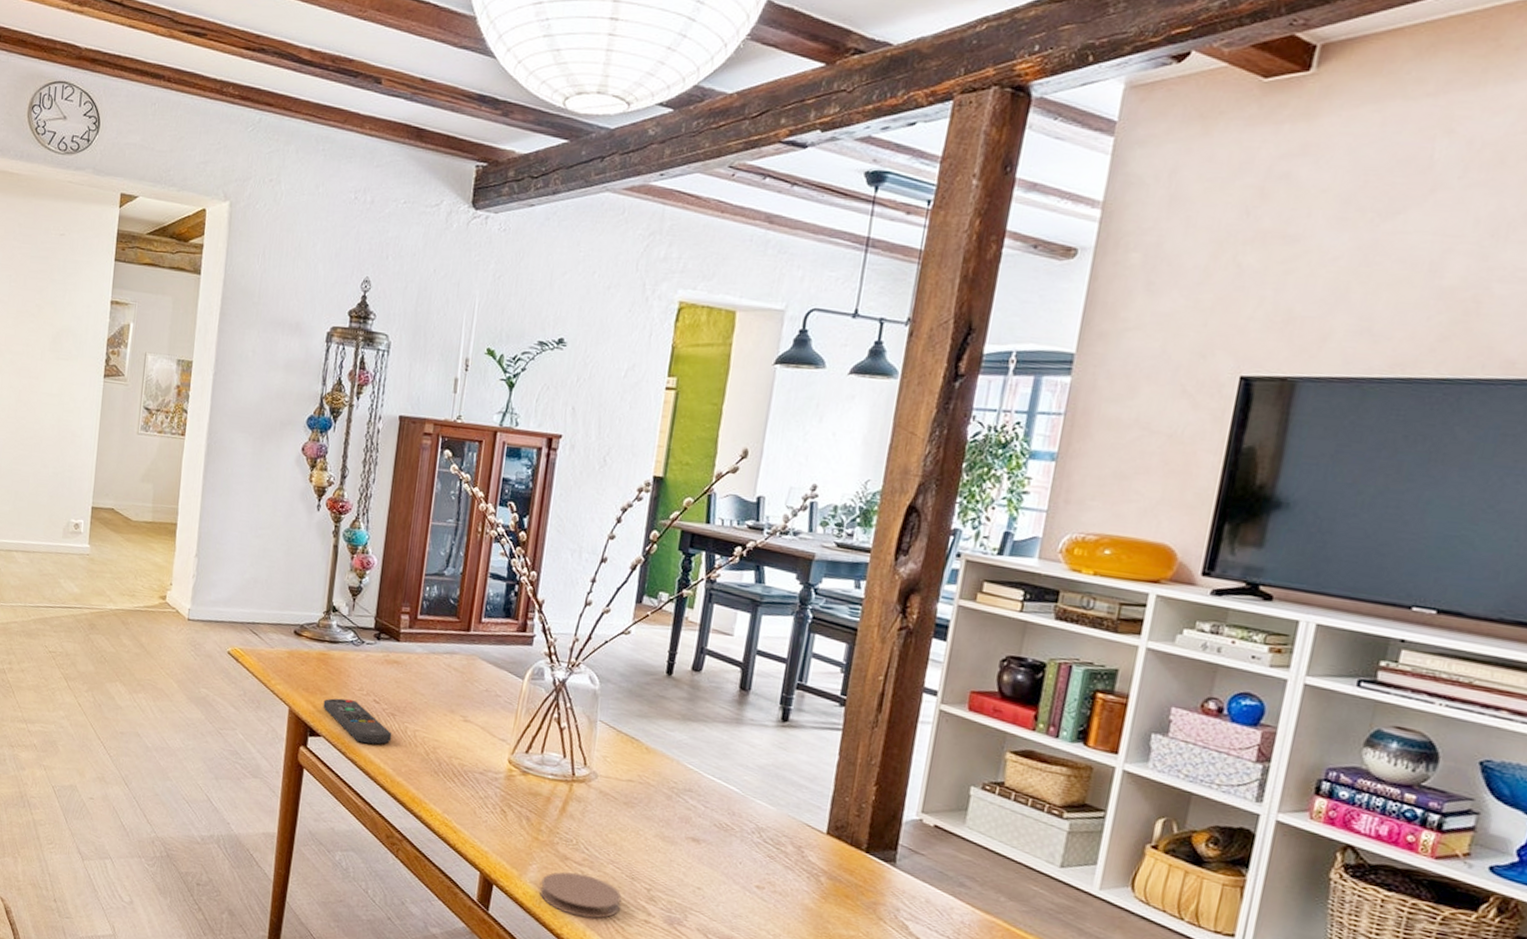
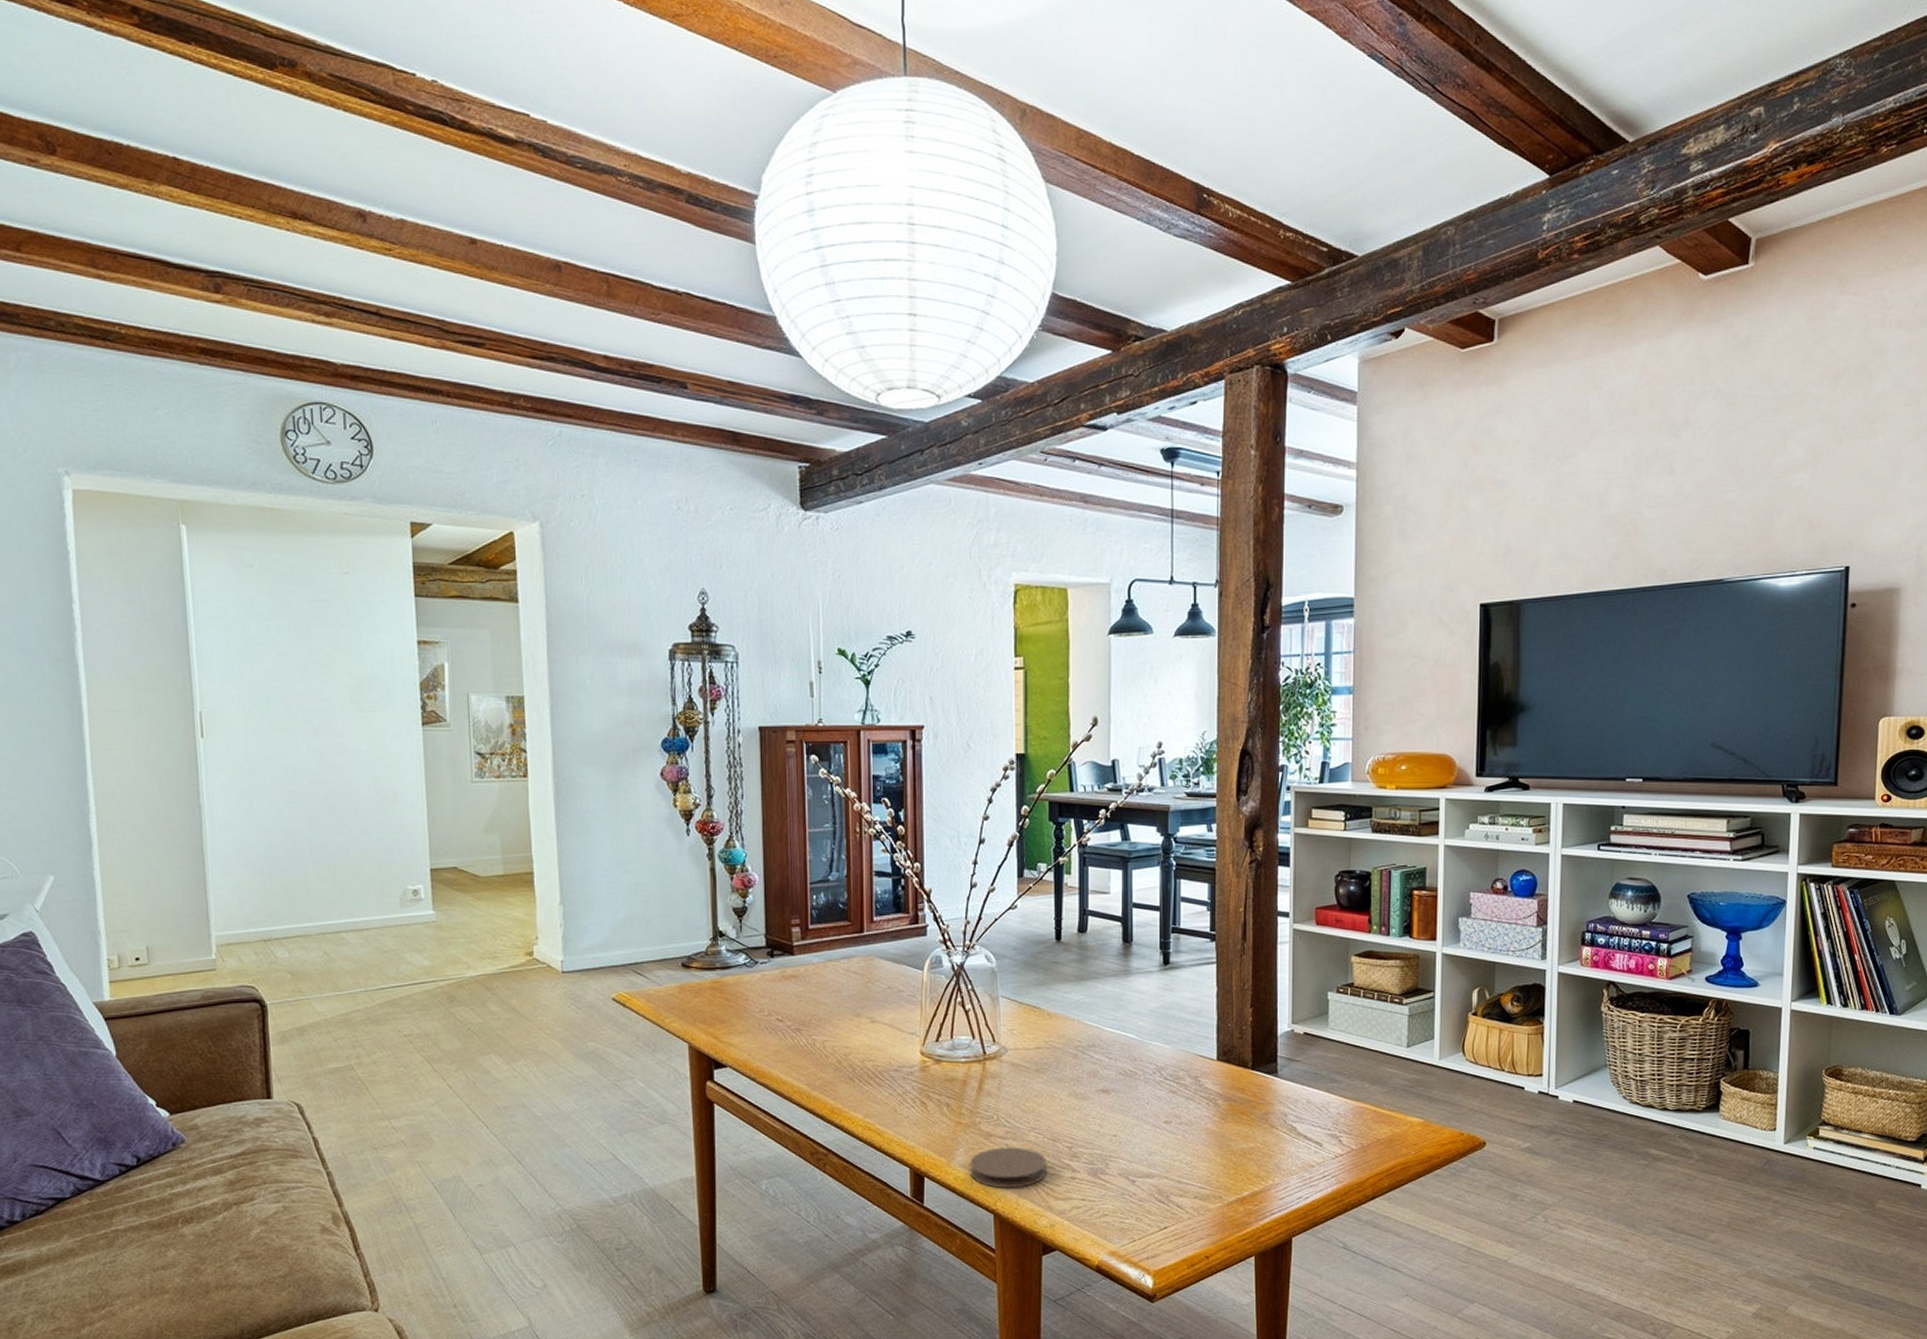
remote control: present [323,698,393,744] -> none [724,1024,801,1065]

